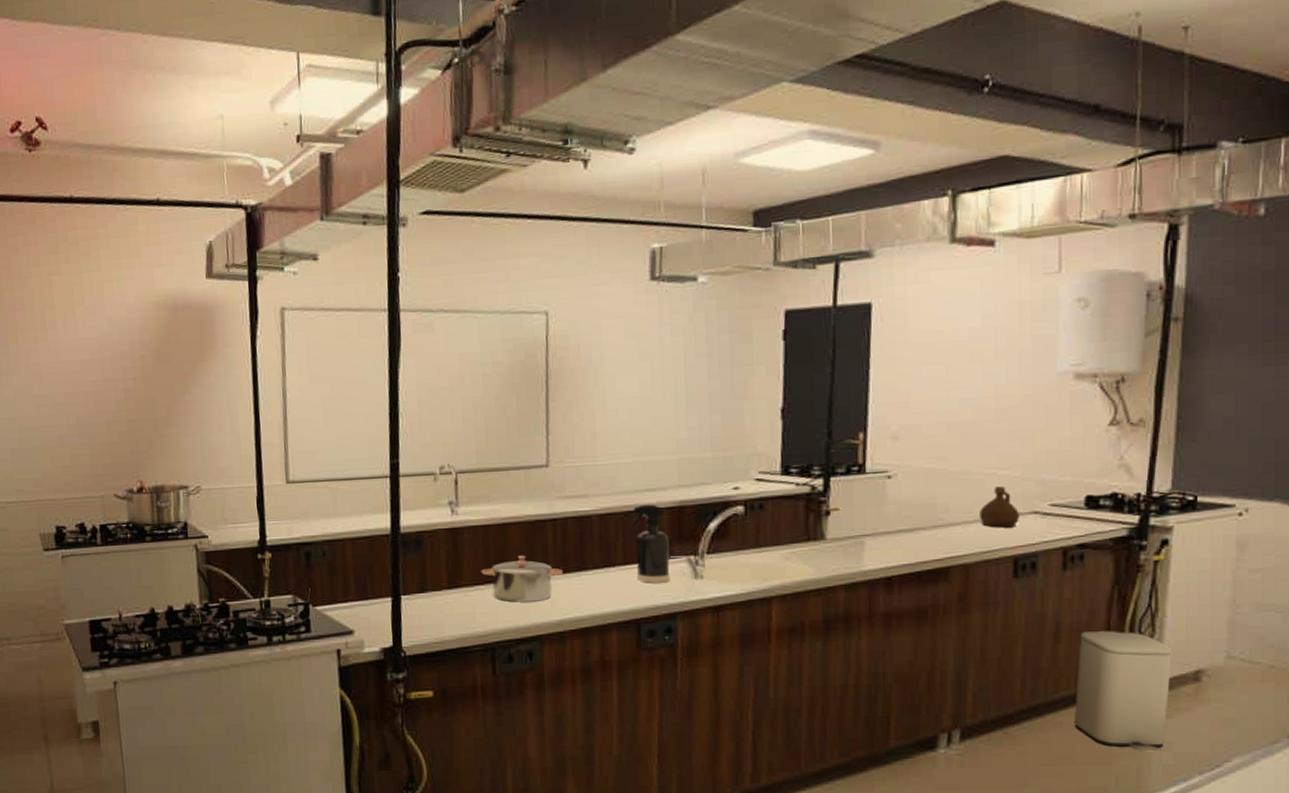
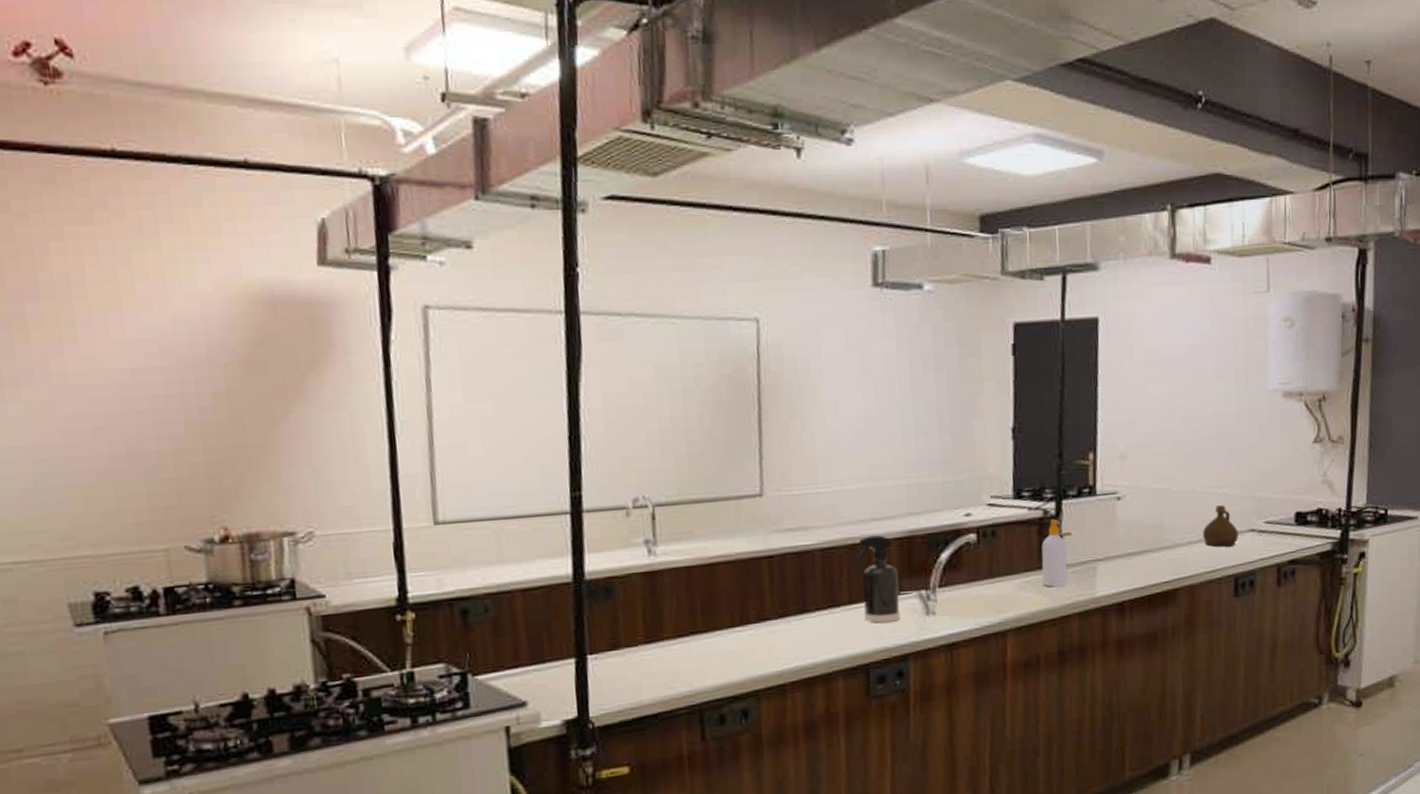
cooking pot: present [481,555,564,603] -> none [685,599,783,655]
soap bottle: none [808,495,835,559] -> present [1041,519,1068,588]
pedal bin: present [1073,630,1173,752] -> none [1290,643,1371,759]

